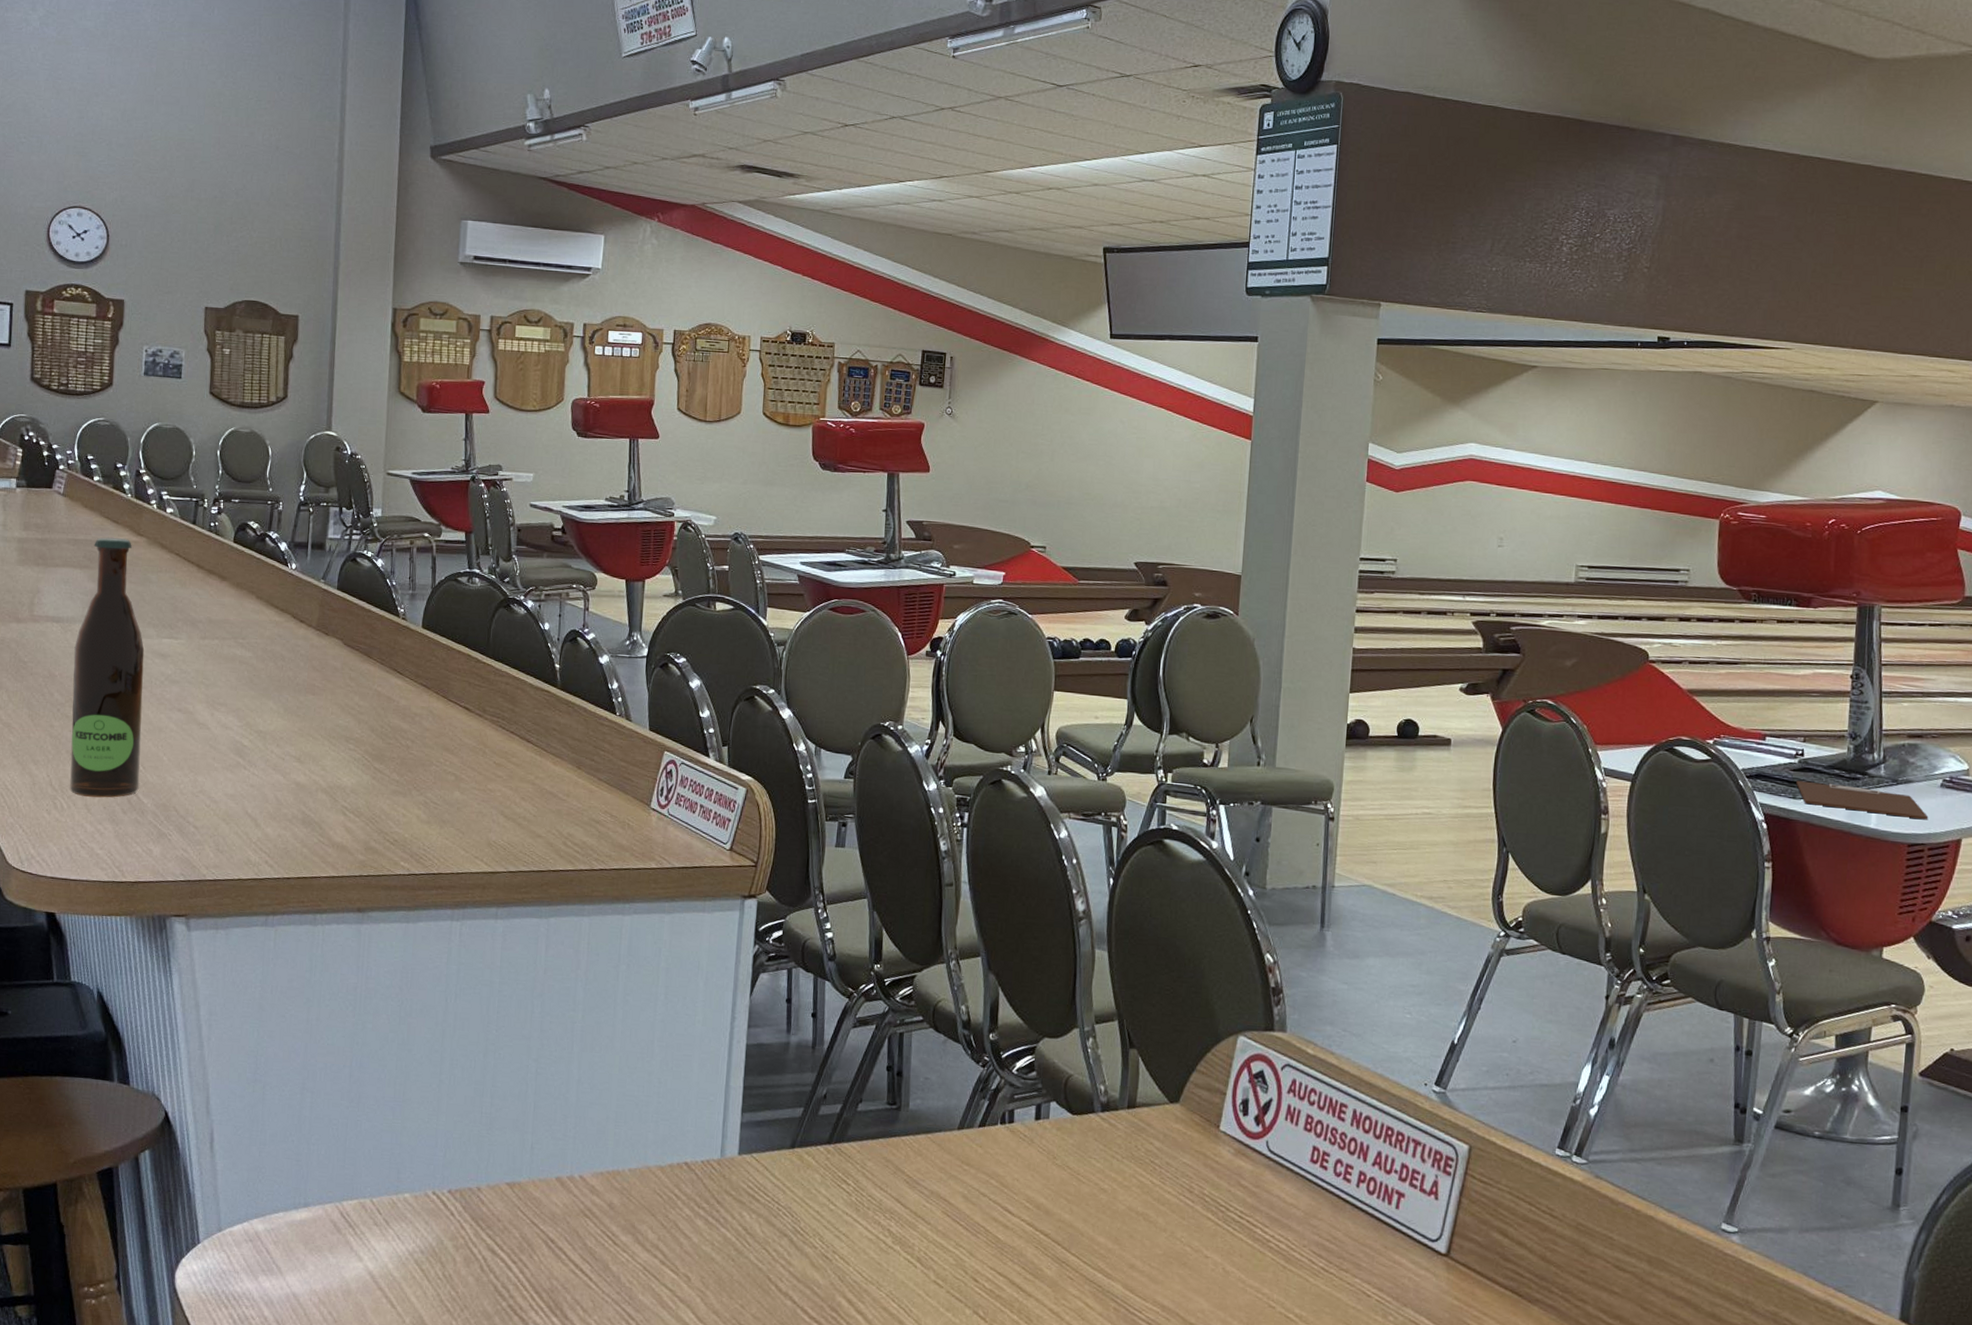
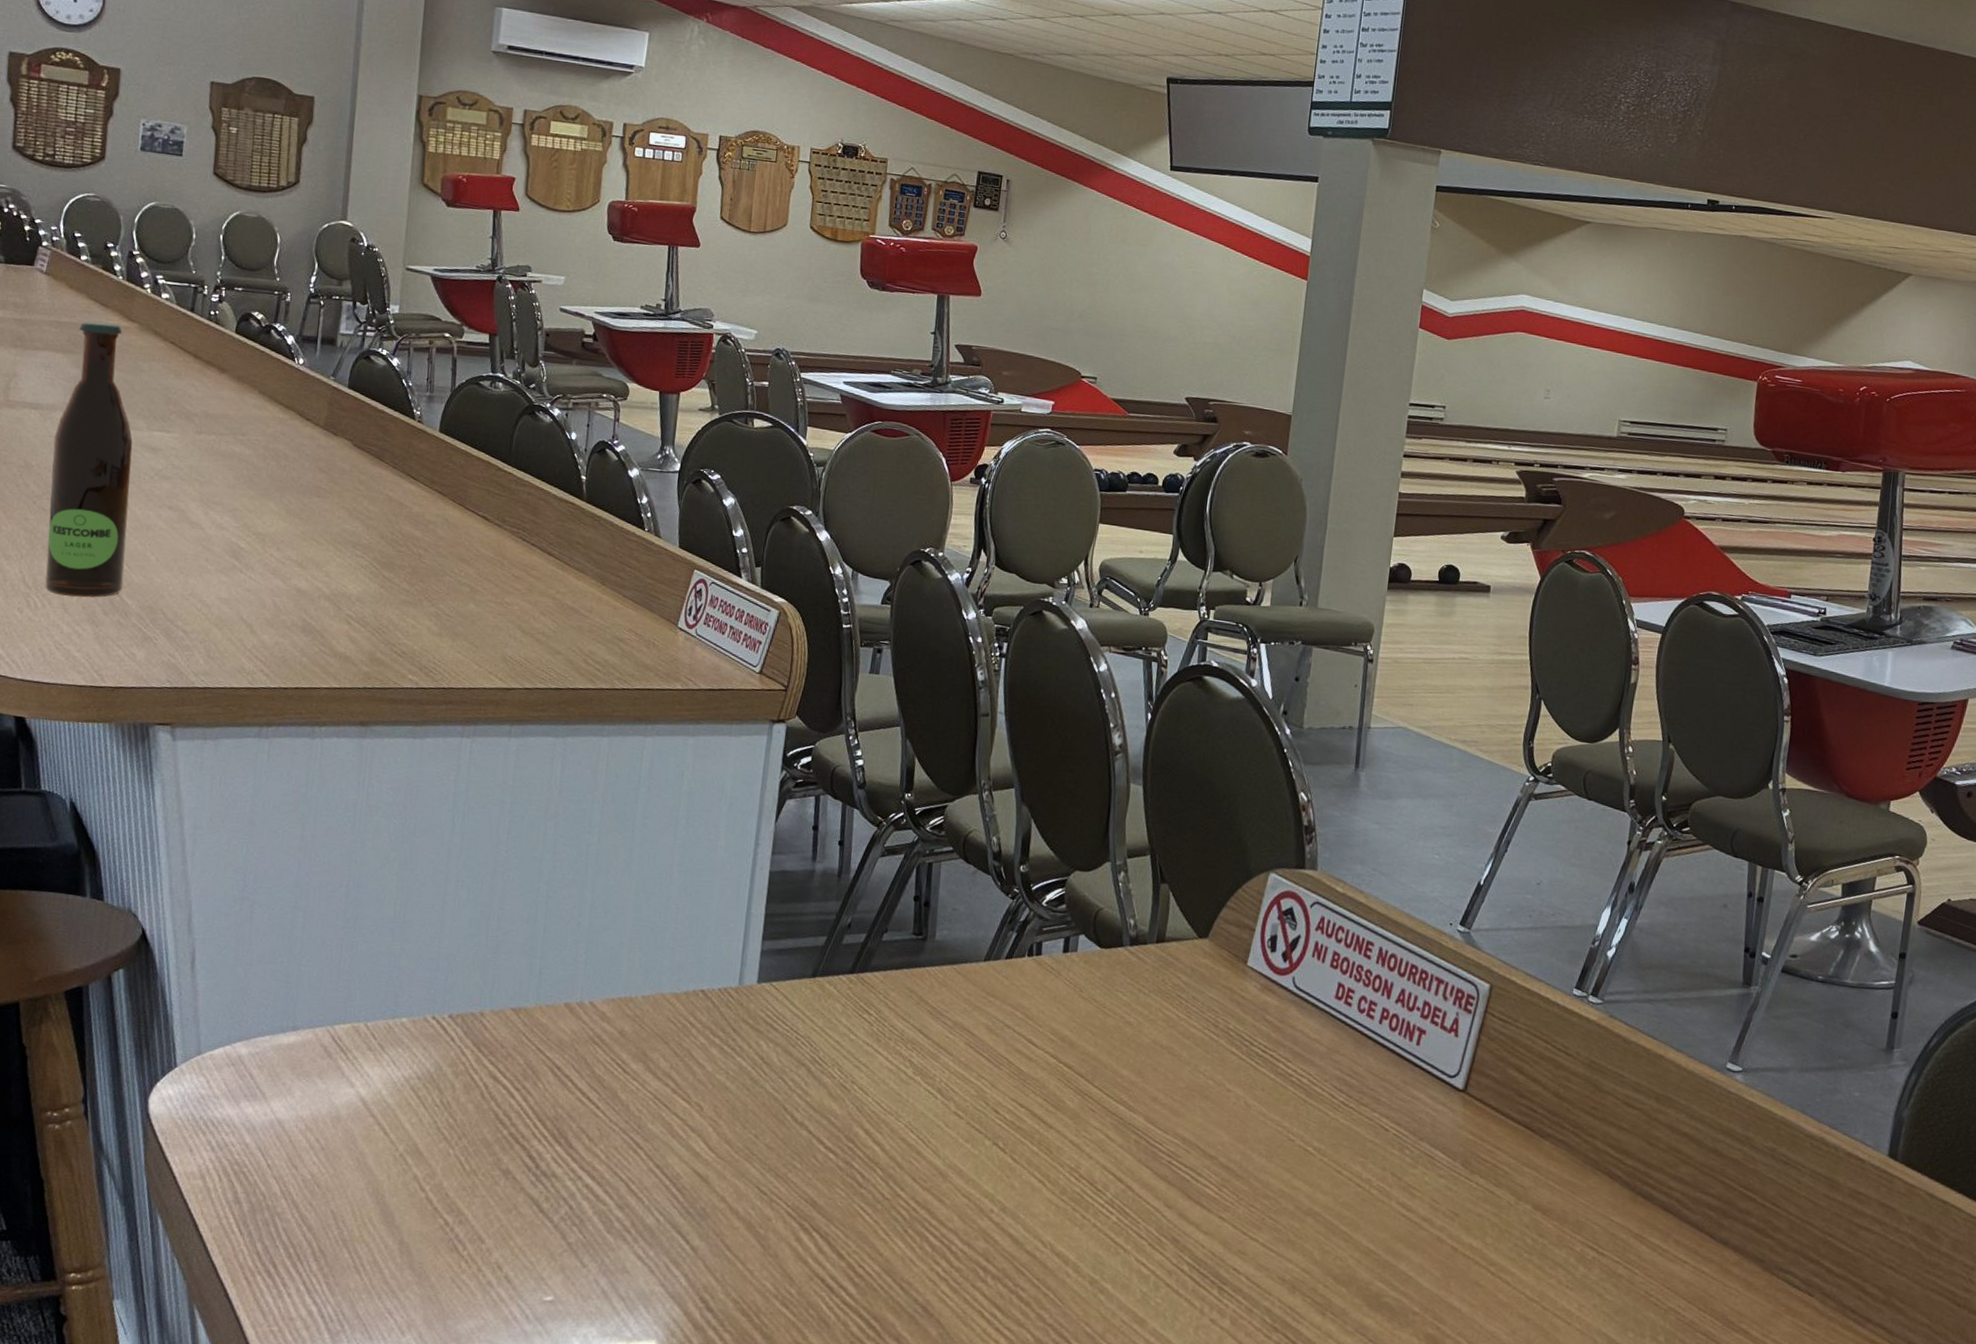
clipboard: present [1796,780,1929,820] -> none [1817,638,1939,680]

